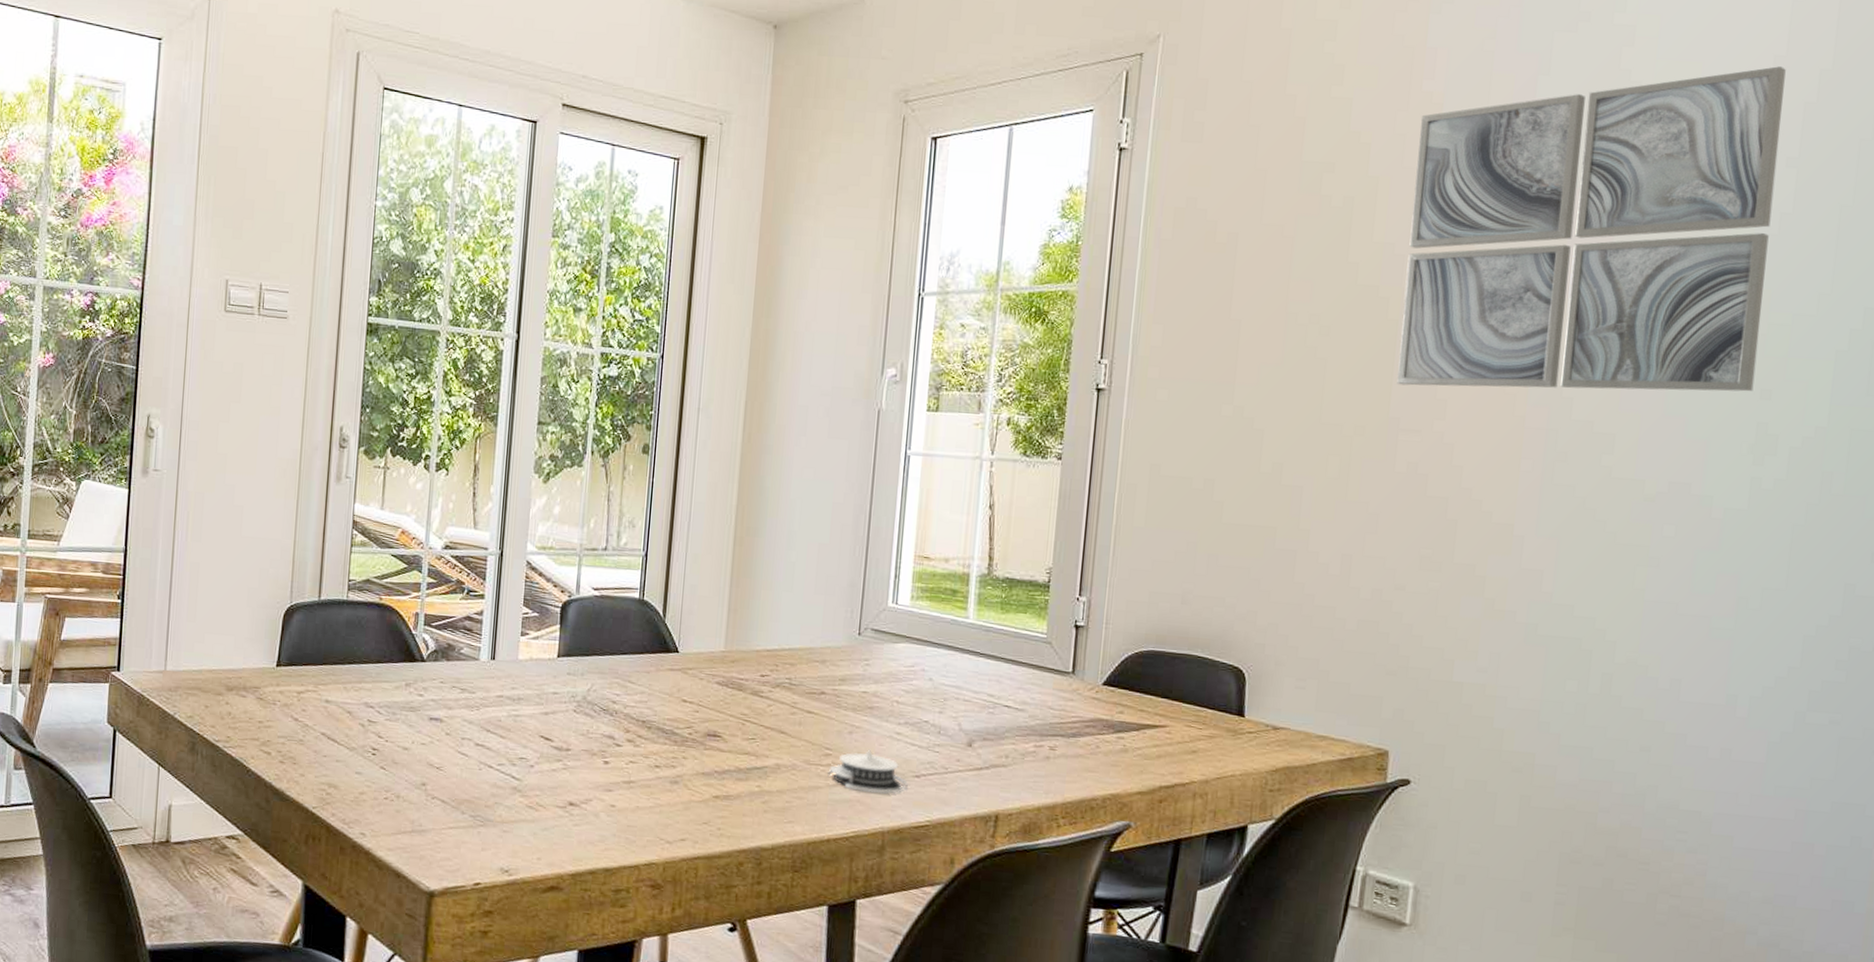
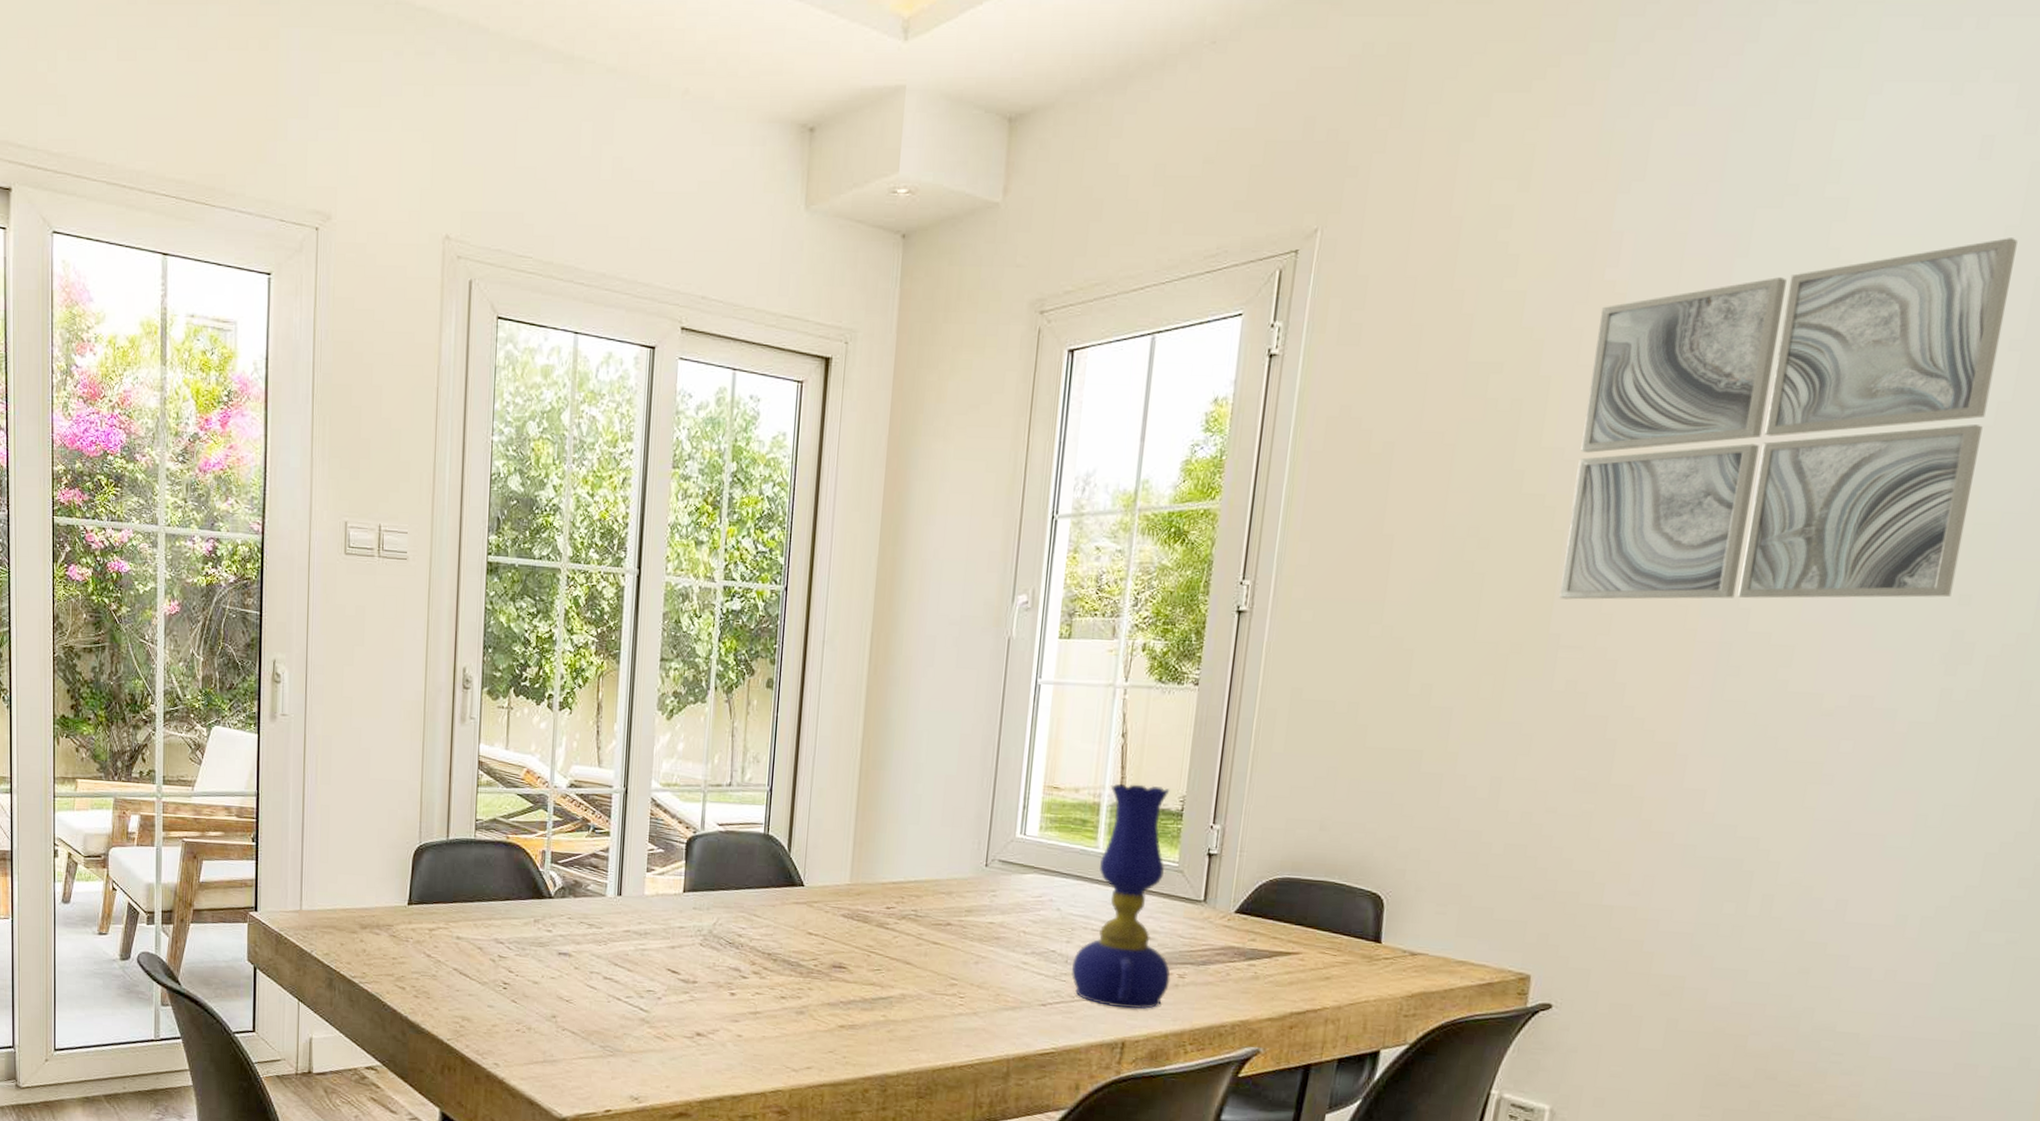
architectural model: present [827,749,908,794] -> none [953,979,1034,1023]
oil lamp: none [945,555,1042,781] -> present [1072,784,1171,1009]

